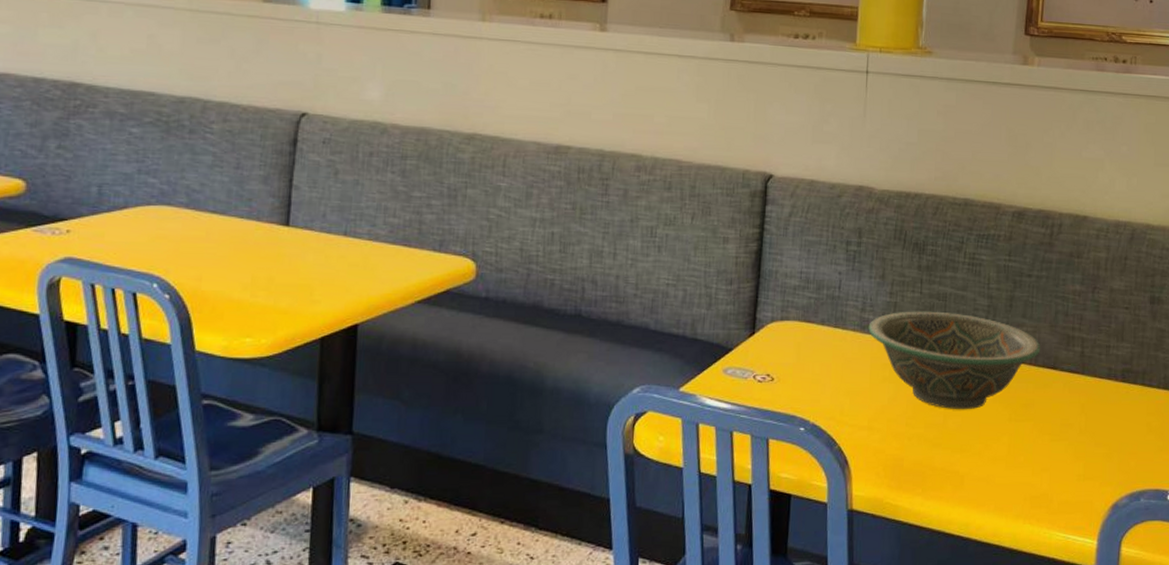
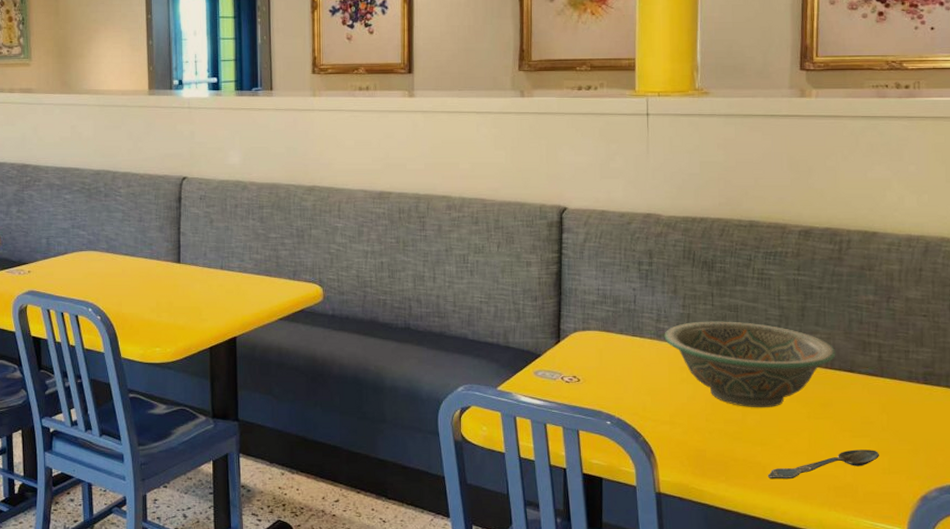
spoon: none [964,454,1075,490] -> present [767,449,879,480]

